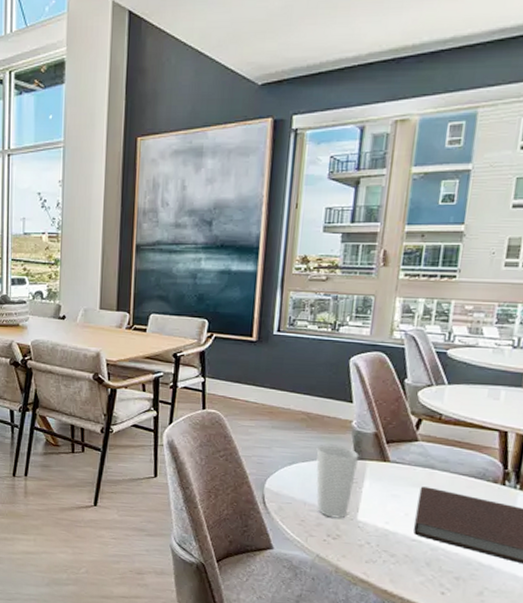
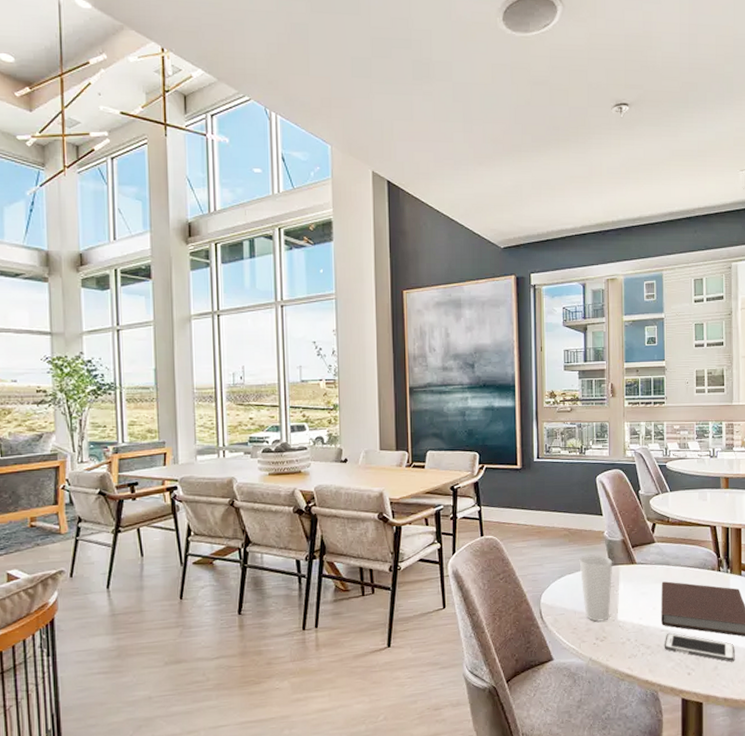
cell phone: none [413,544,512,591] -> present [664,633,735,662]

